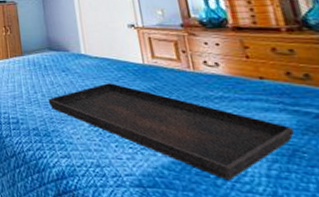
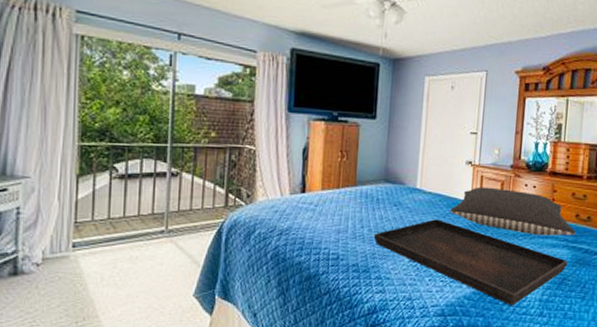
pillow: none [122,48,294,98] -> present [450,186,576,236]

